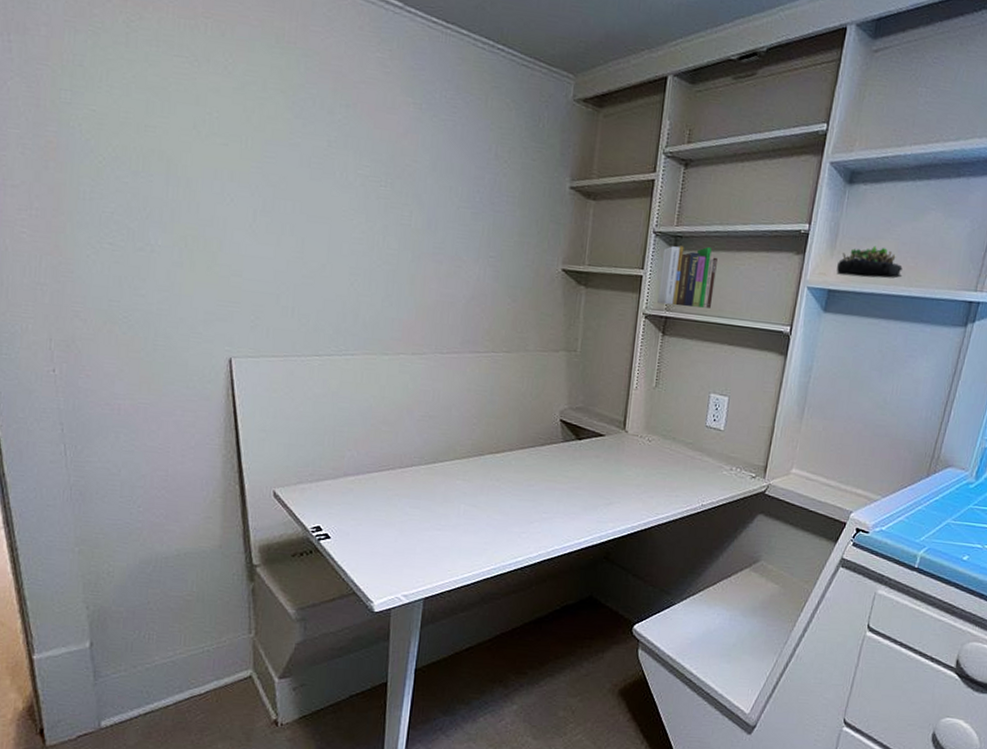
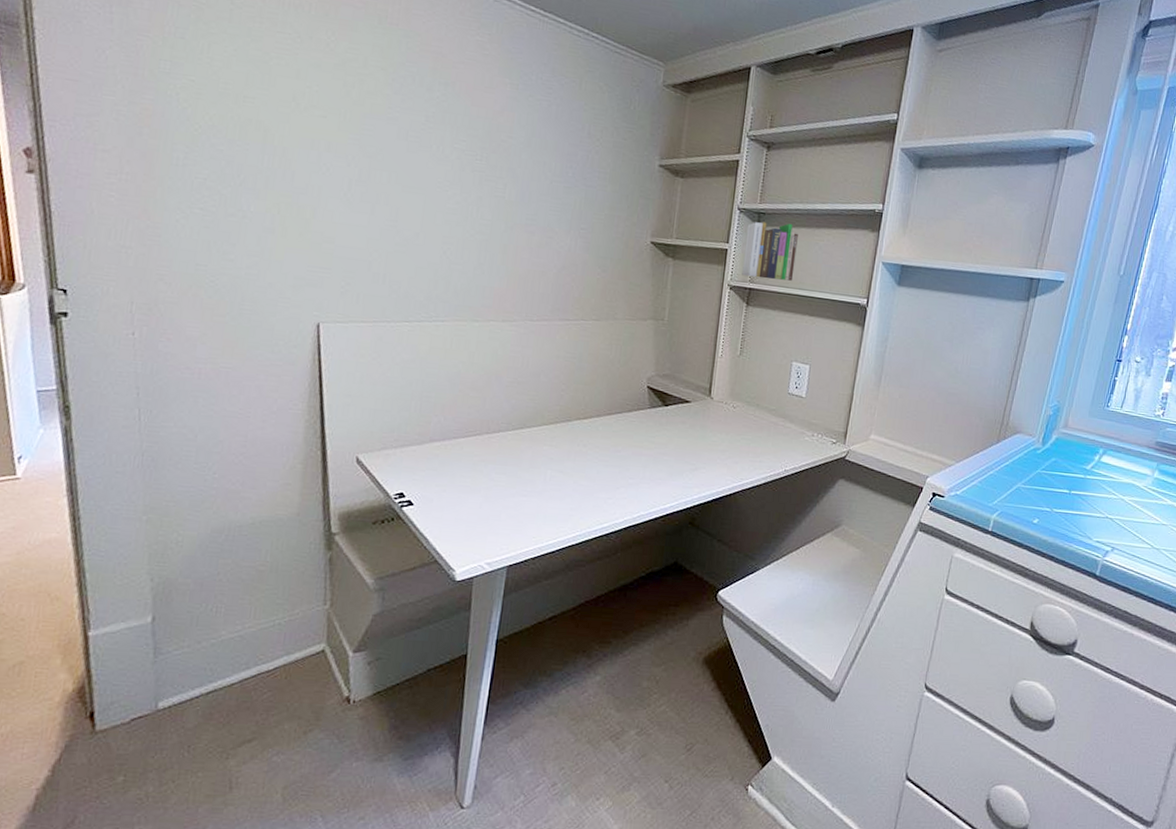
succulent plant: present [836,245,903,279] -> none [909,225,970,256]

